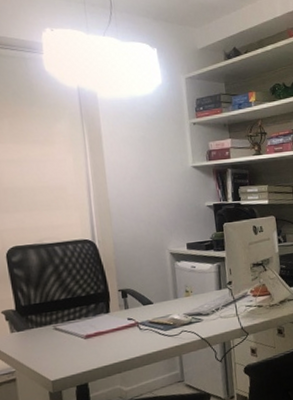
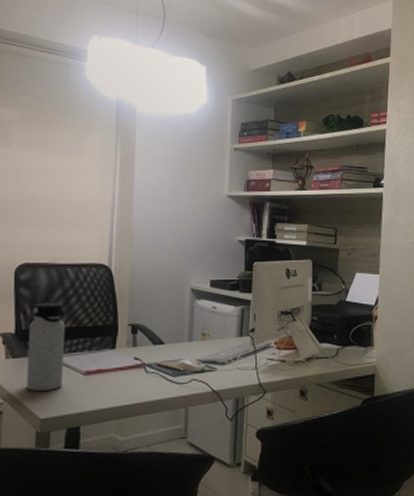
water bottle: none [28,278,67,358] -> present [27,303,66,391]

